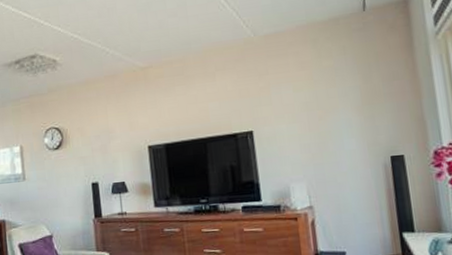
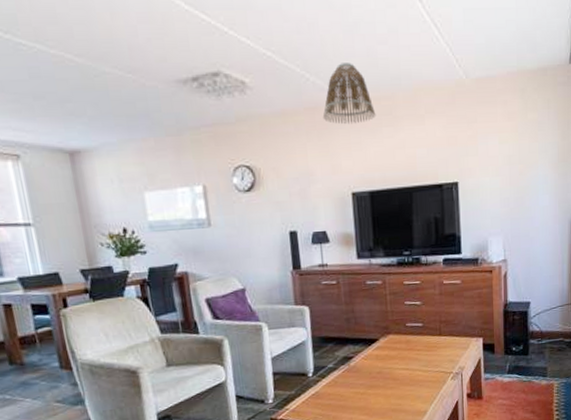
lamp shade: none [120,35,169,87] -> present [322,63,376,125]

